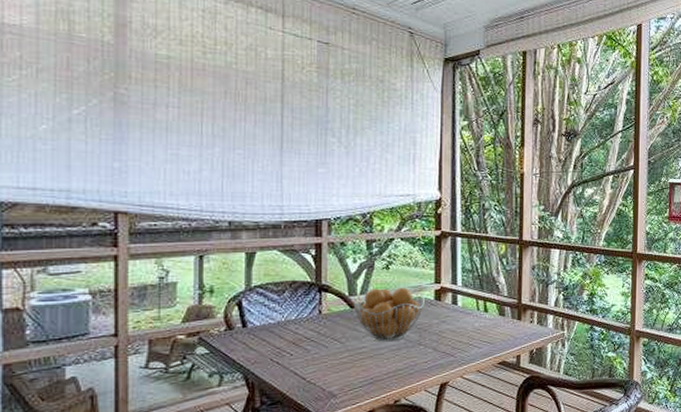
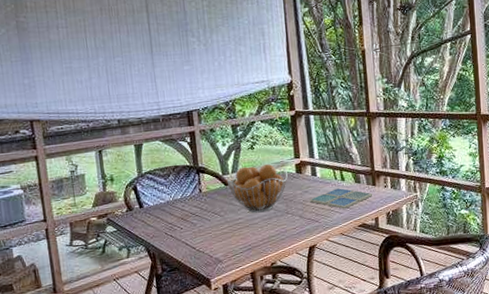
drink coaster: none [446,320,517,344] -> present [309,188,373,209]

